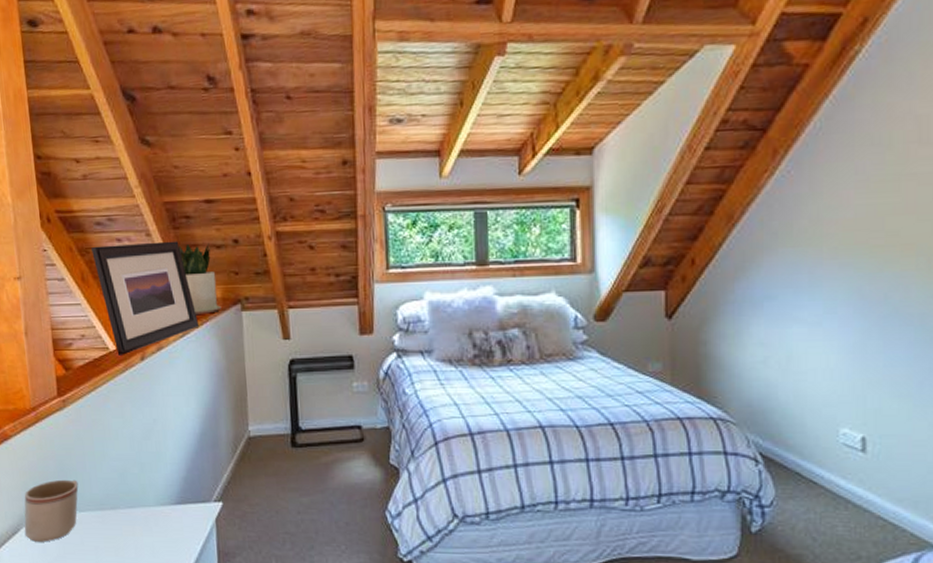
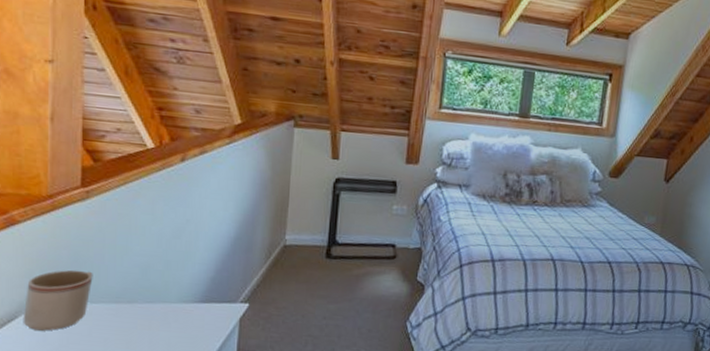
picture frame: present [92,241,200,355] -> none [140,42,249,154]
planter: present [178,242,221,316] -> none [236,56,274,126]

